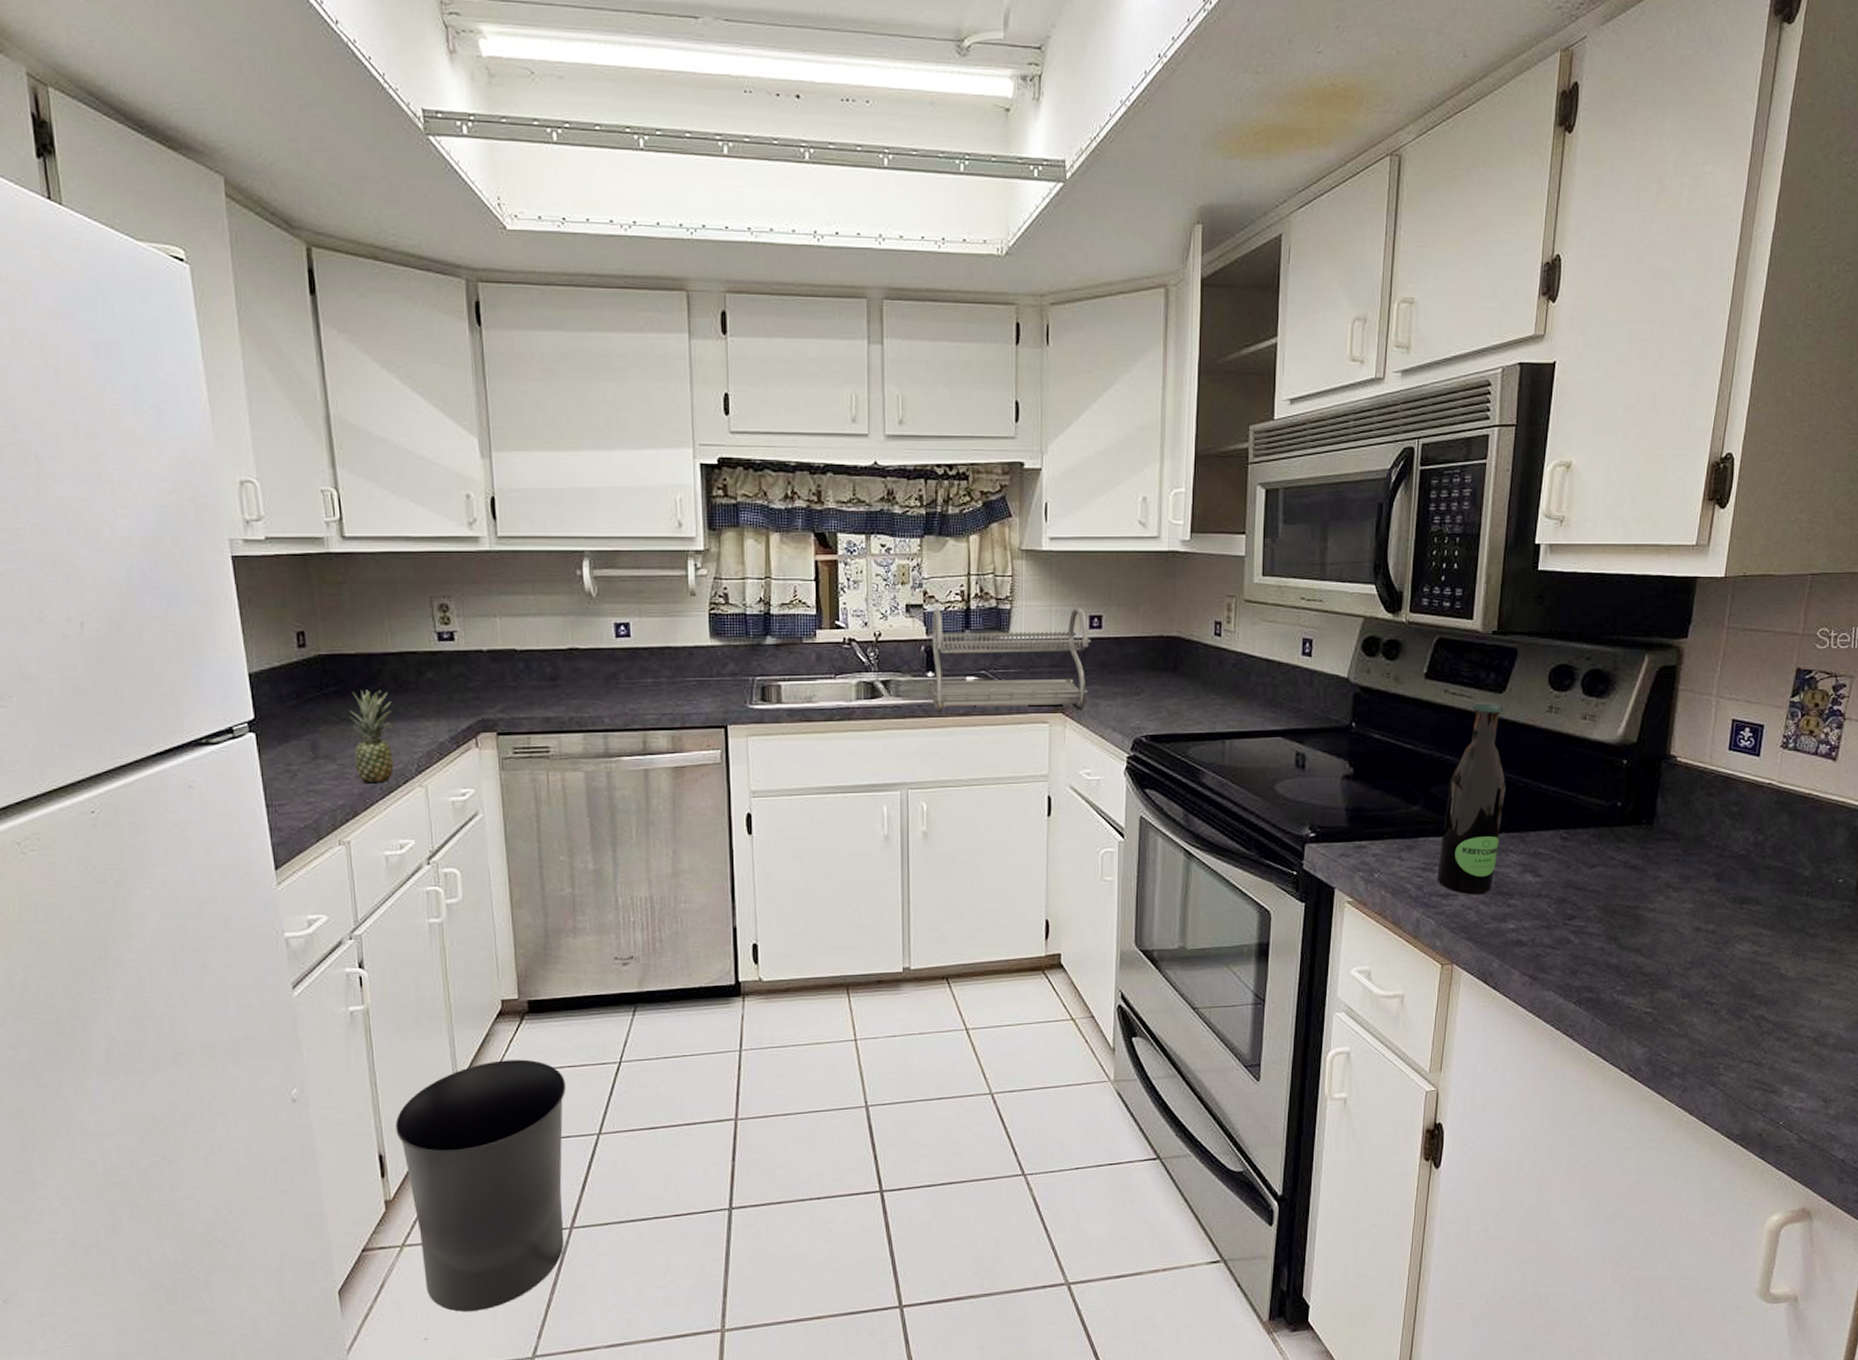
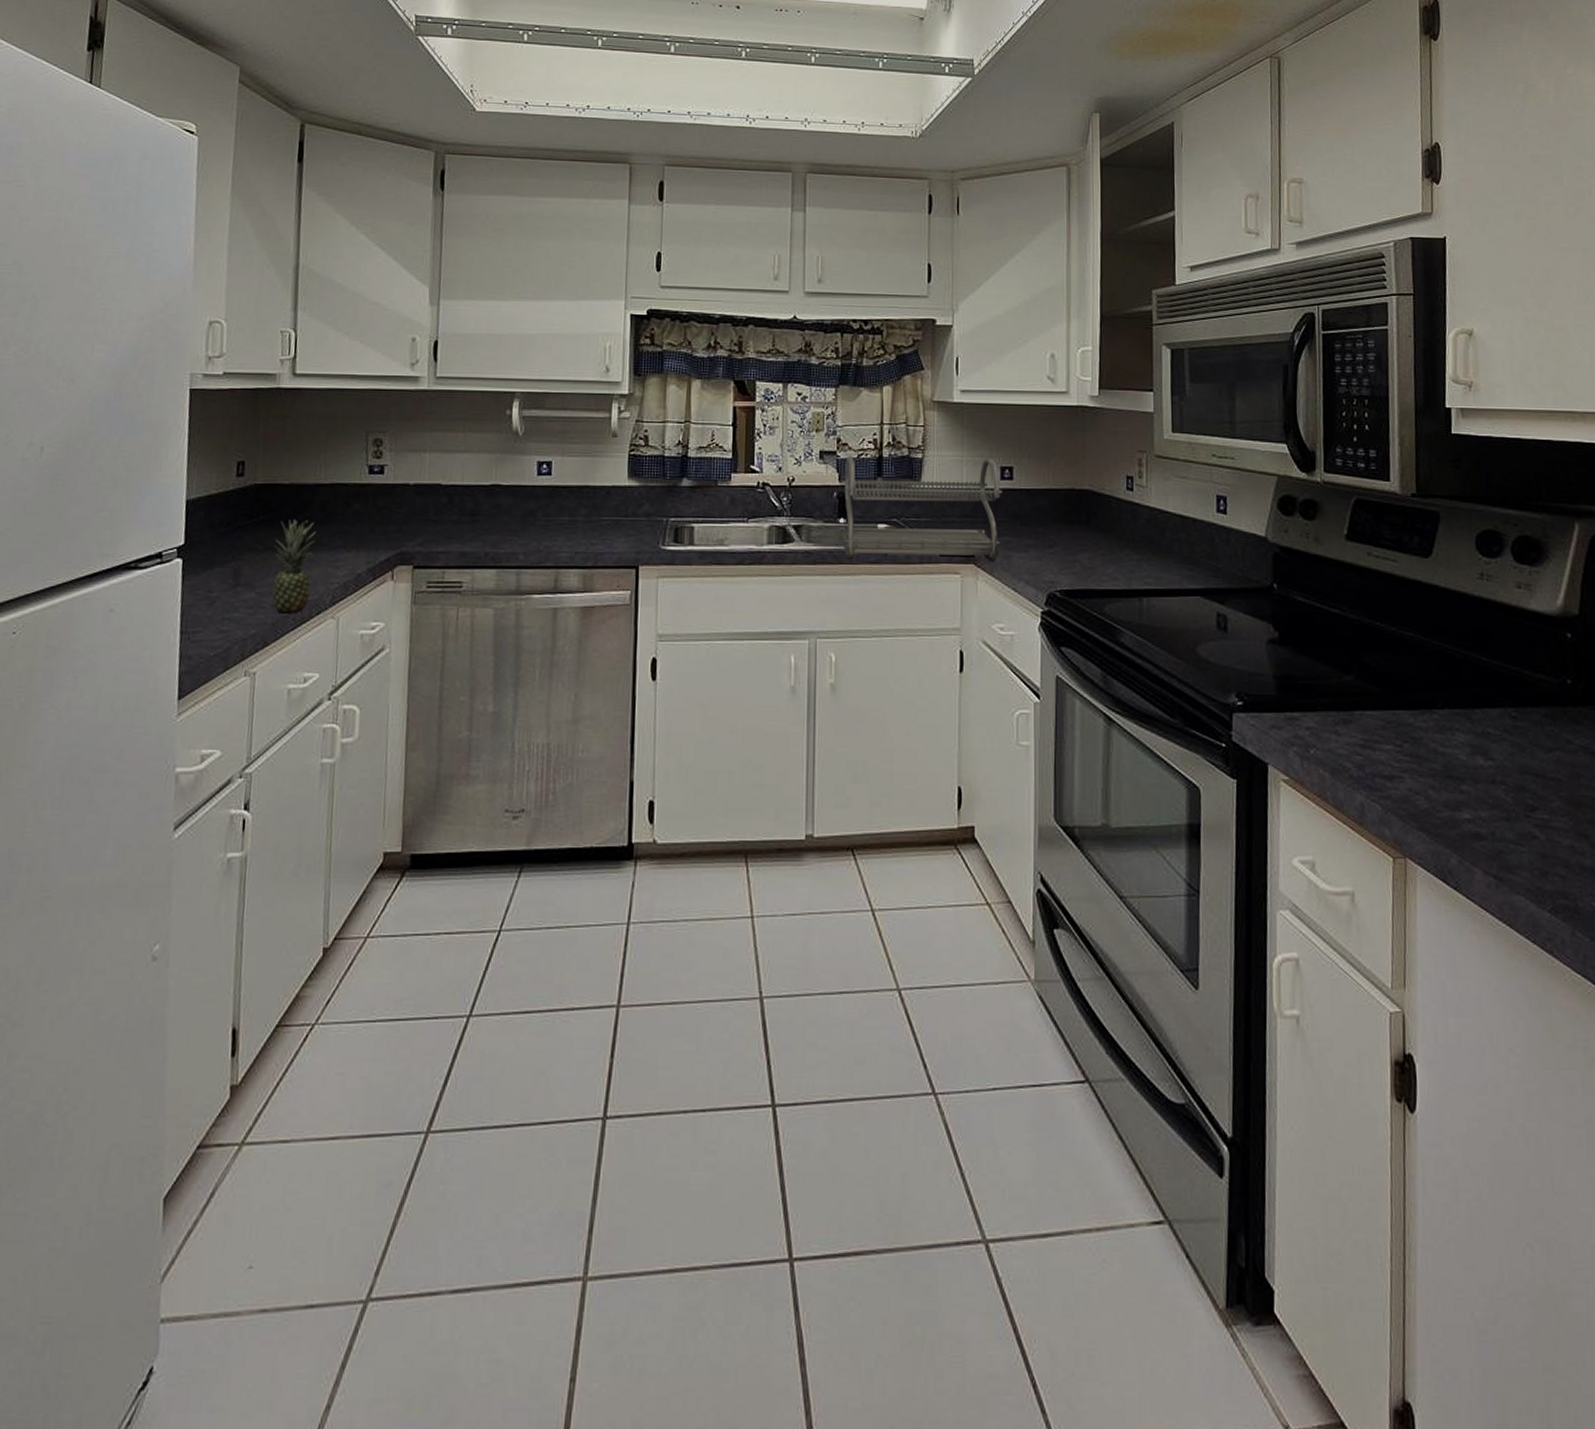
waste bin: present [395,1059,566,1312] -> none [254,922,440,1234]
bottle: present [1437,701,1506,895] -> none [1378,565,1444,778]

